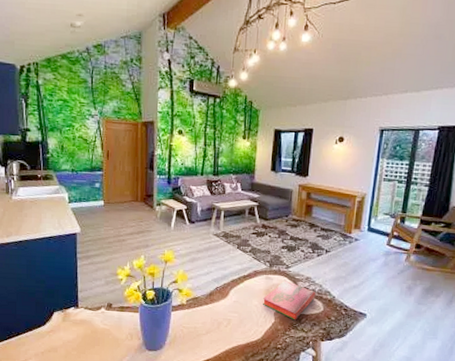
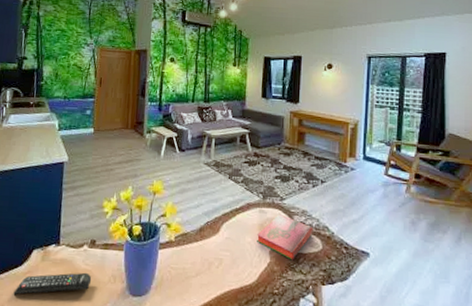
remote control: none [39,331,111,350] -> present [13,272,92,295]

